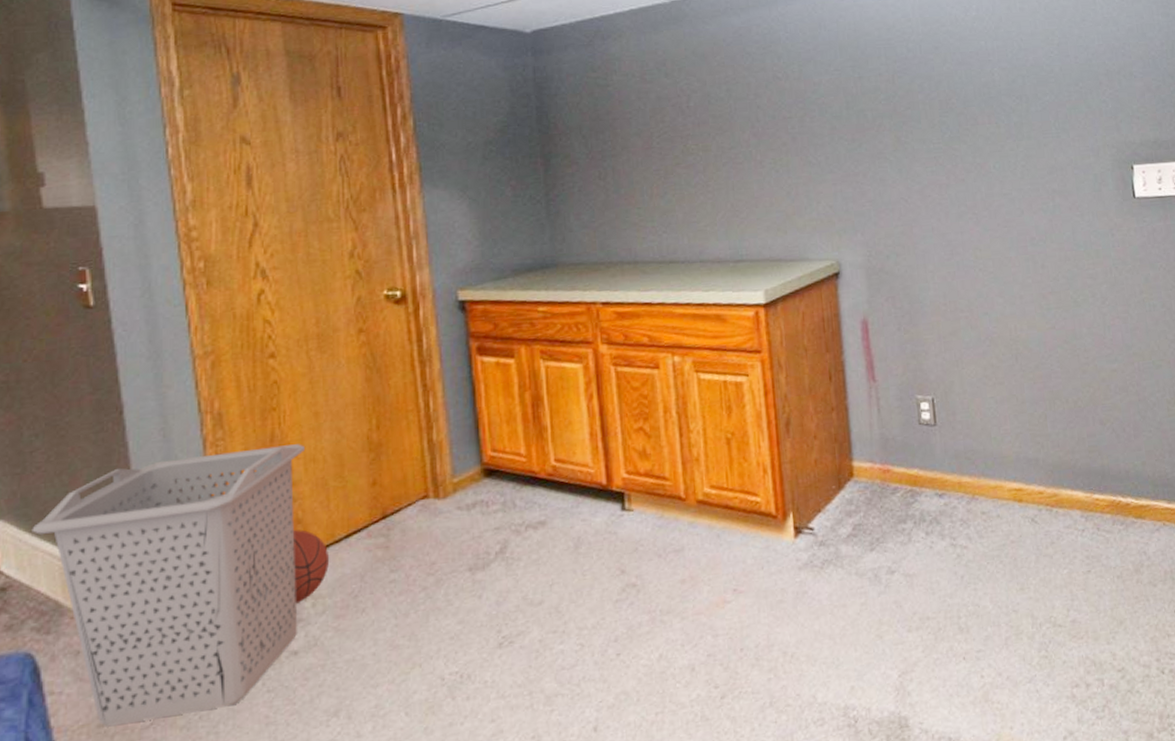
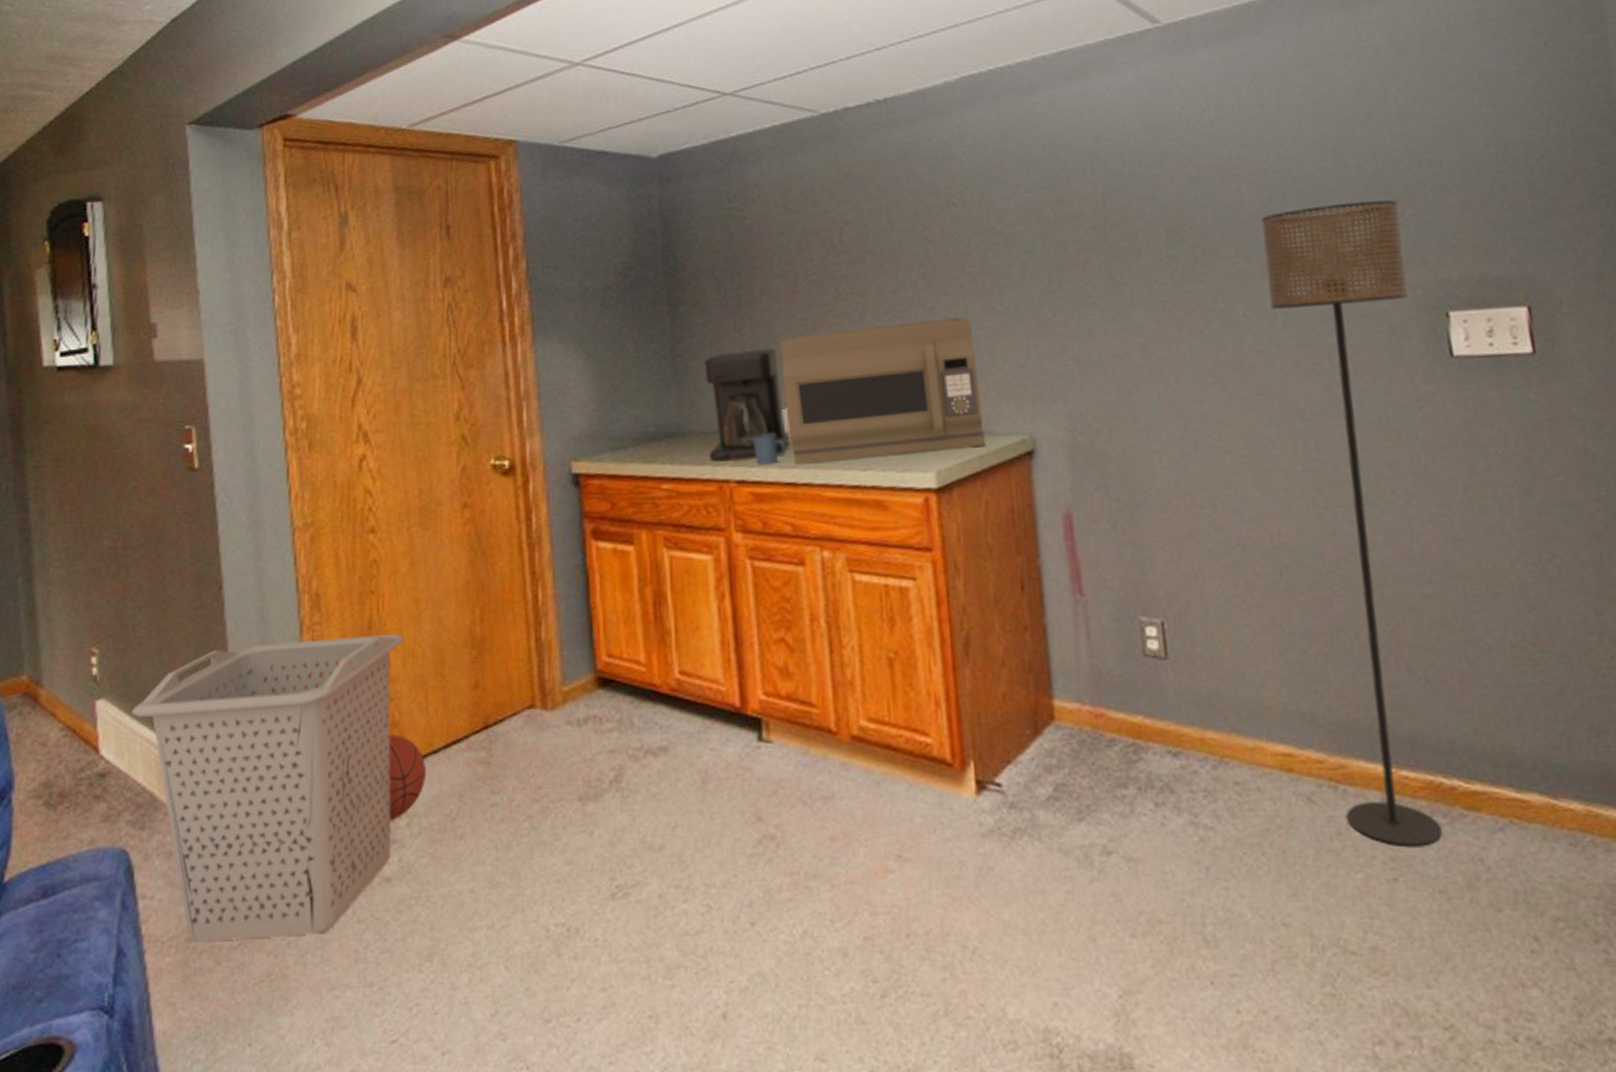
coffee maker: none [573,193,647,288] -> present [704,347,790,462]
mug: none [615,263,644,291] -> present [752,433,786,467]
microwave: none [638,168,803,288] -> present [780,317,985,465]
floor lamp: none [1007,82,1120,548] -> present [1261,199,1442,848]

